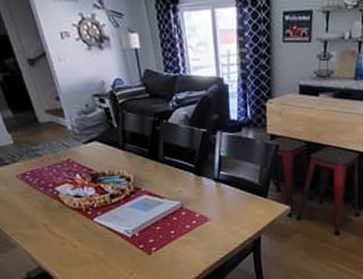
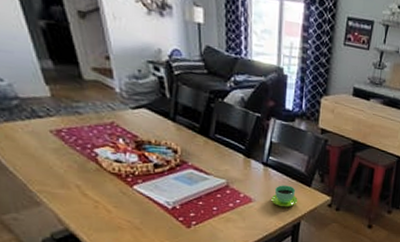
cup: none [227,199,255,223] -> present [271,185,298,208]

